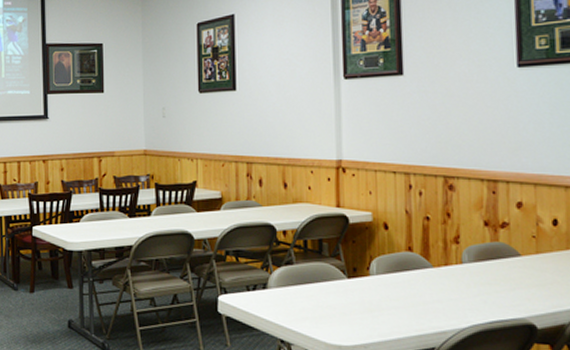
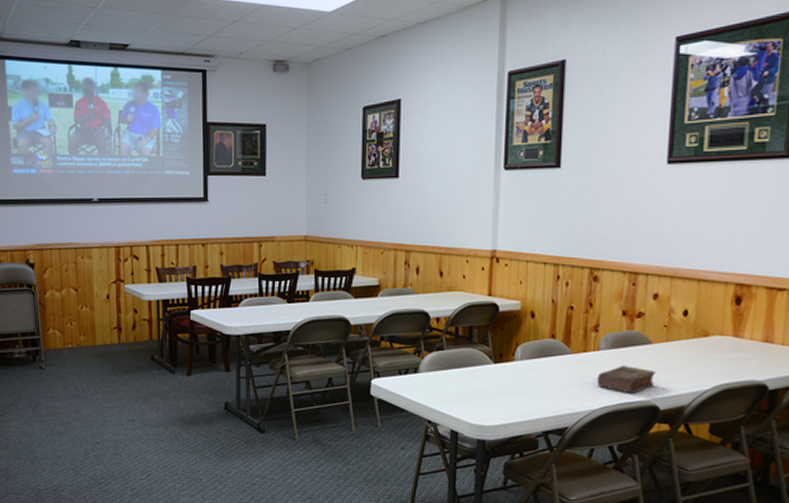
book: none [462,280,528,311] -> present [597,365,655,393]

